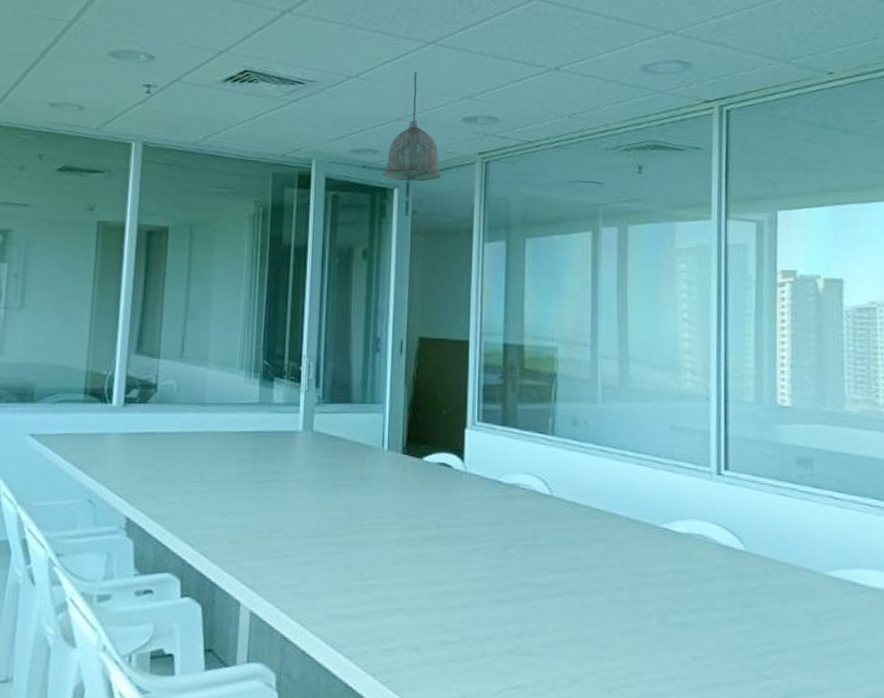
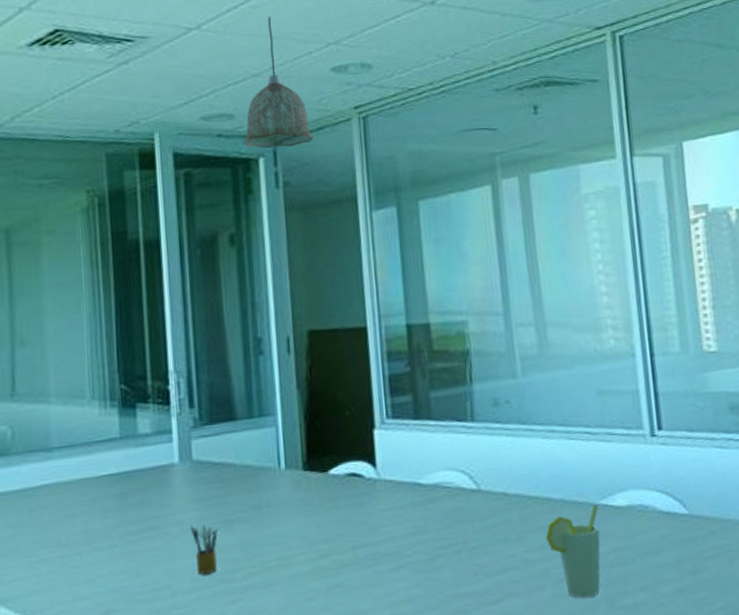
pencil box: none [305,483,327,526] -> present [190,525,218,574]
cup: none [608,527,659,609] -> present [546,504,601,598]

